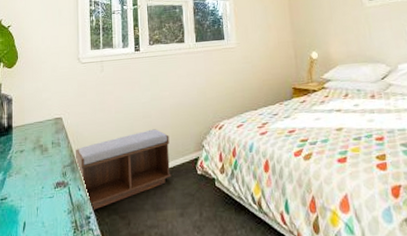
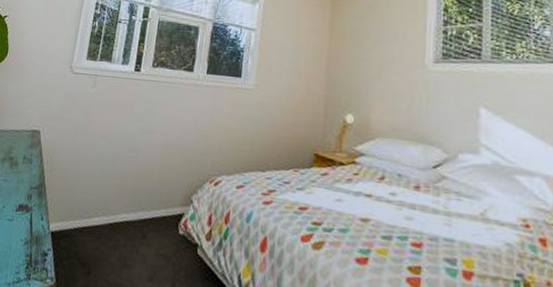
bench: present [76,129,171,210] -> none [43,167,154,248]

